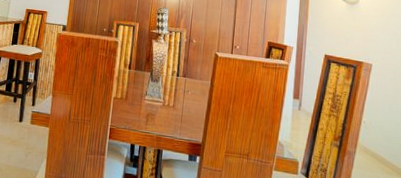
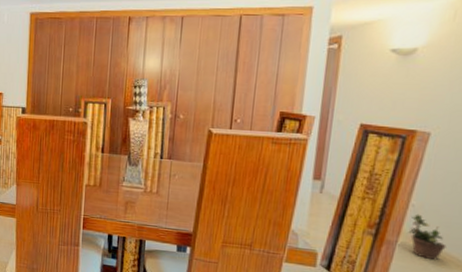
potted plant: none [362,129,389,169] -> present [408,214,447,261]

